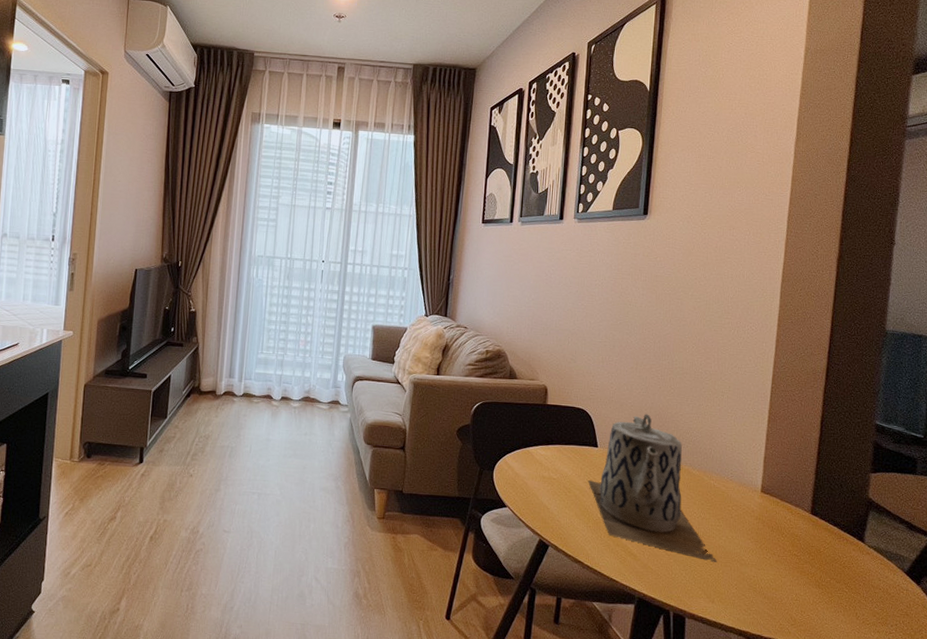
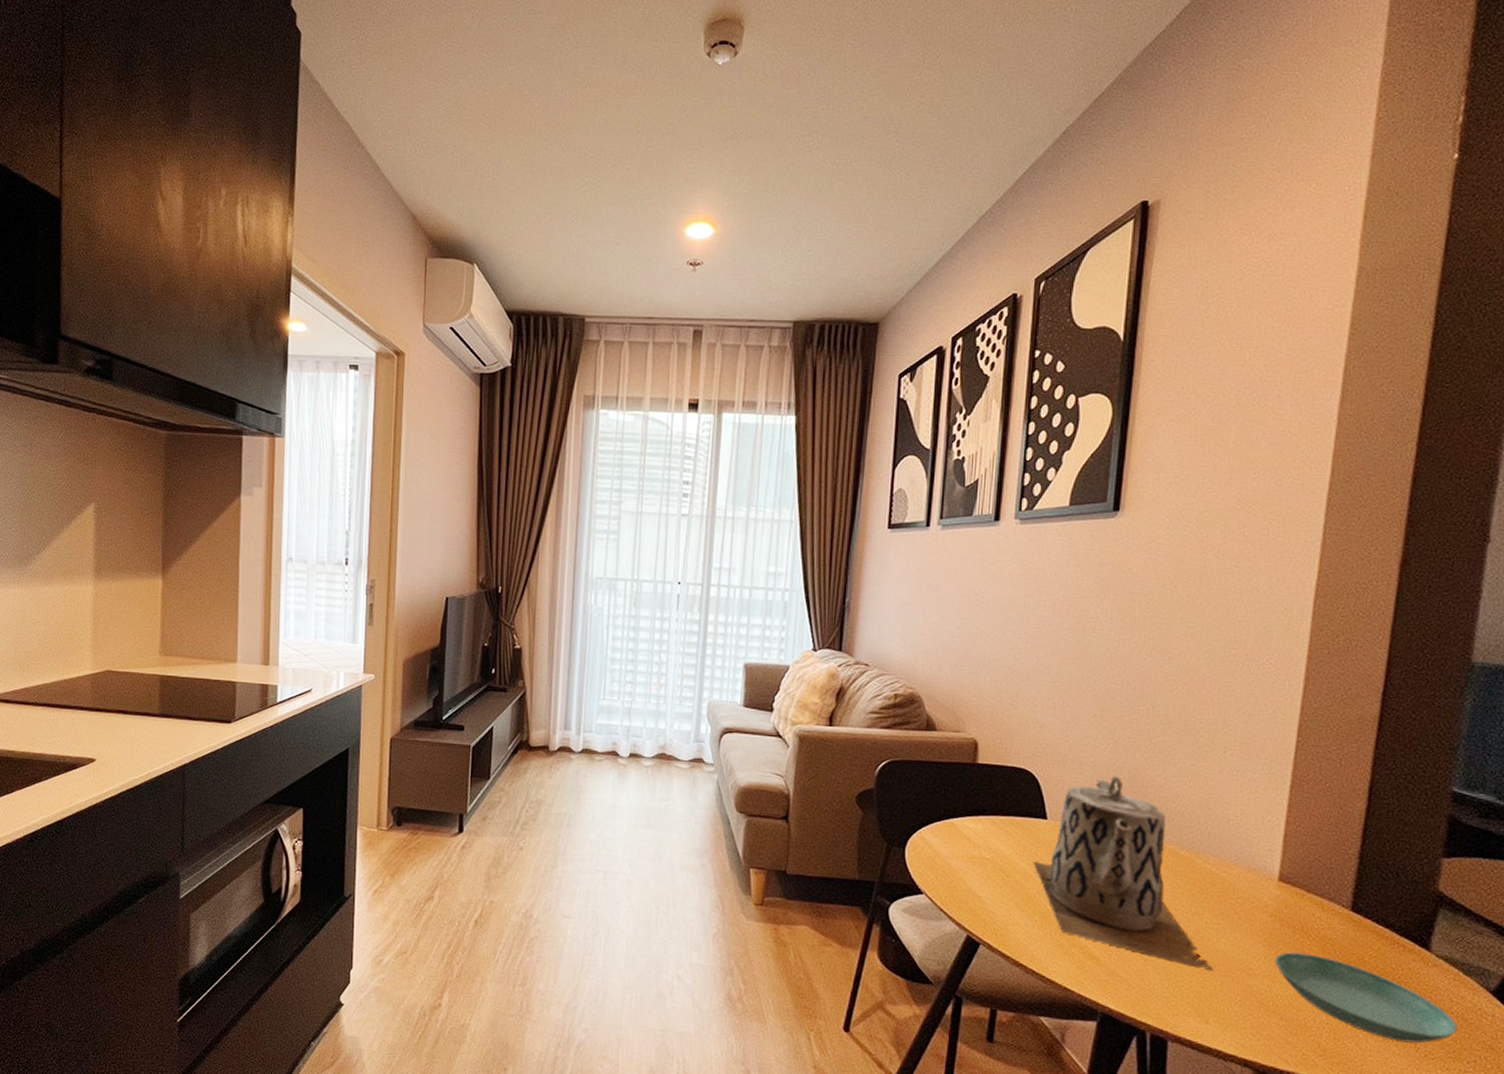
saucer: none [759,546,885,613] -> present [1274,952,1459,1044]

